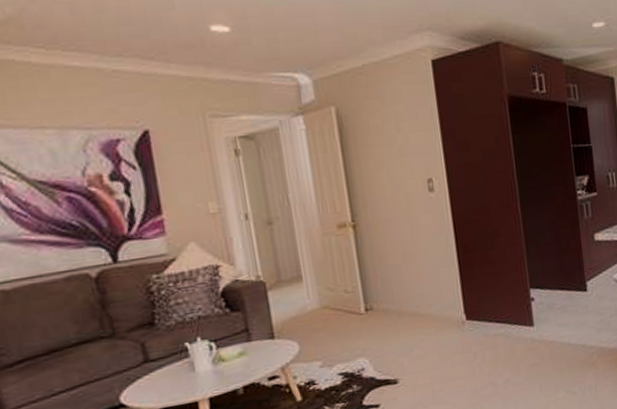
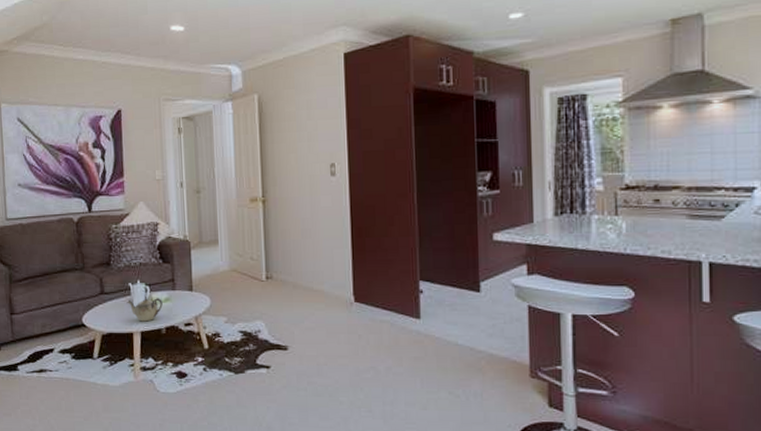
teapot: none [184,354,236,387] -> present [126,295,163,322]

